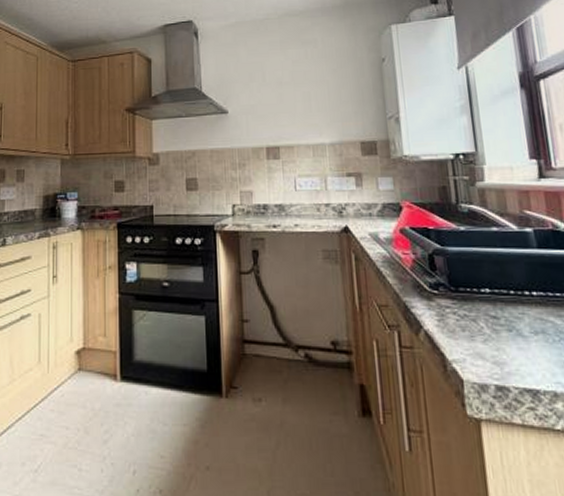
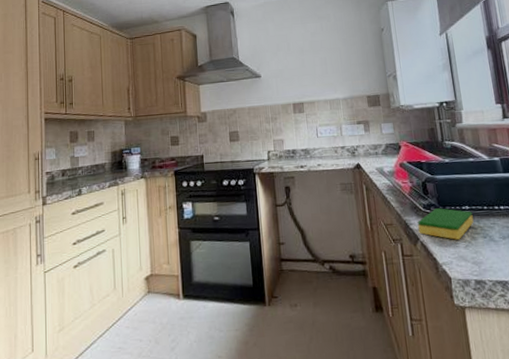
dish sponge: none [421,289,496,331] -> present [417,208,474,240]

